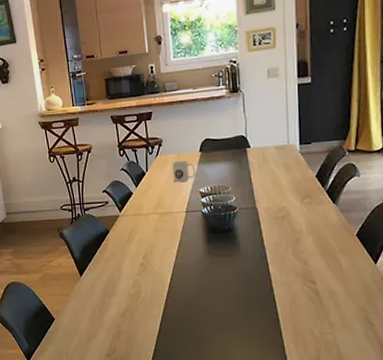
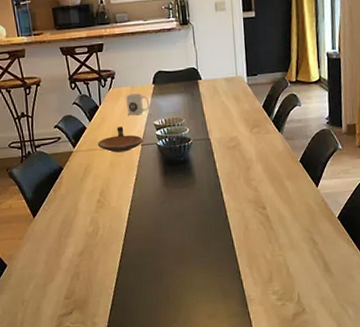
bowl: none [142,192,188,218] -> present [97,125,143,153]

